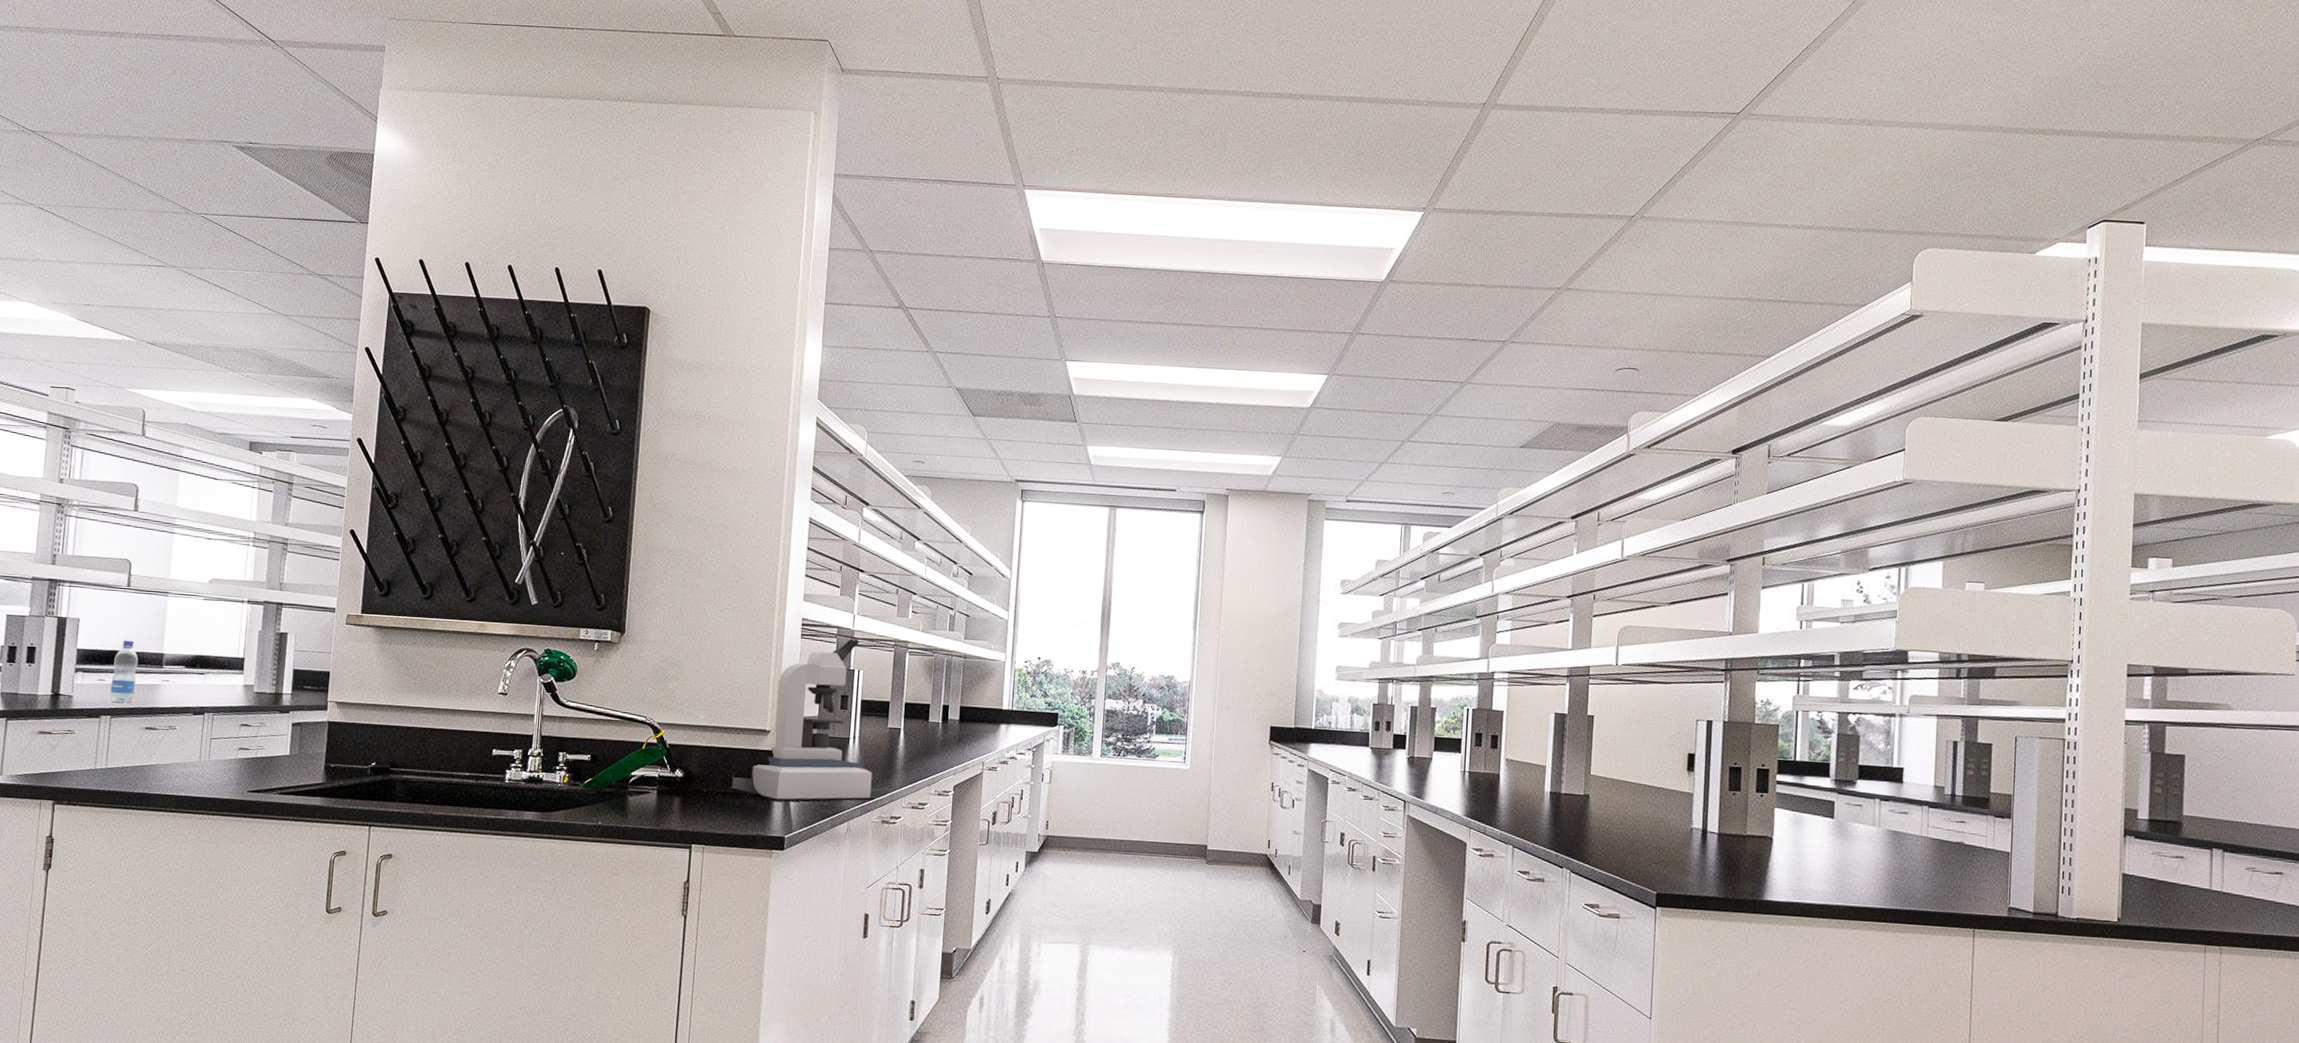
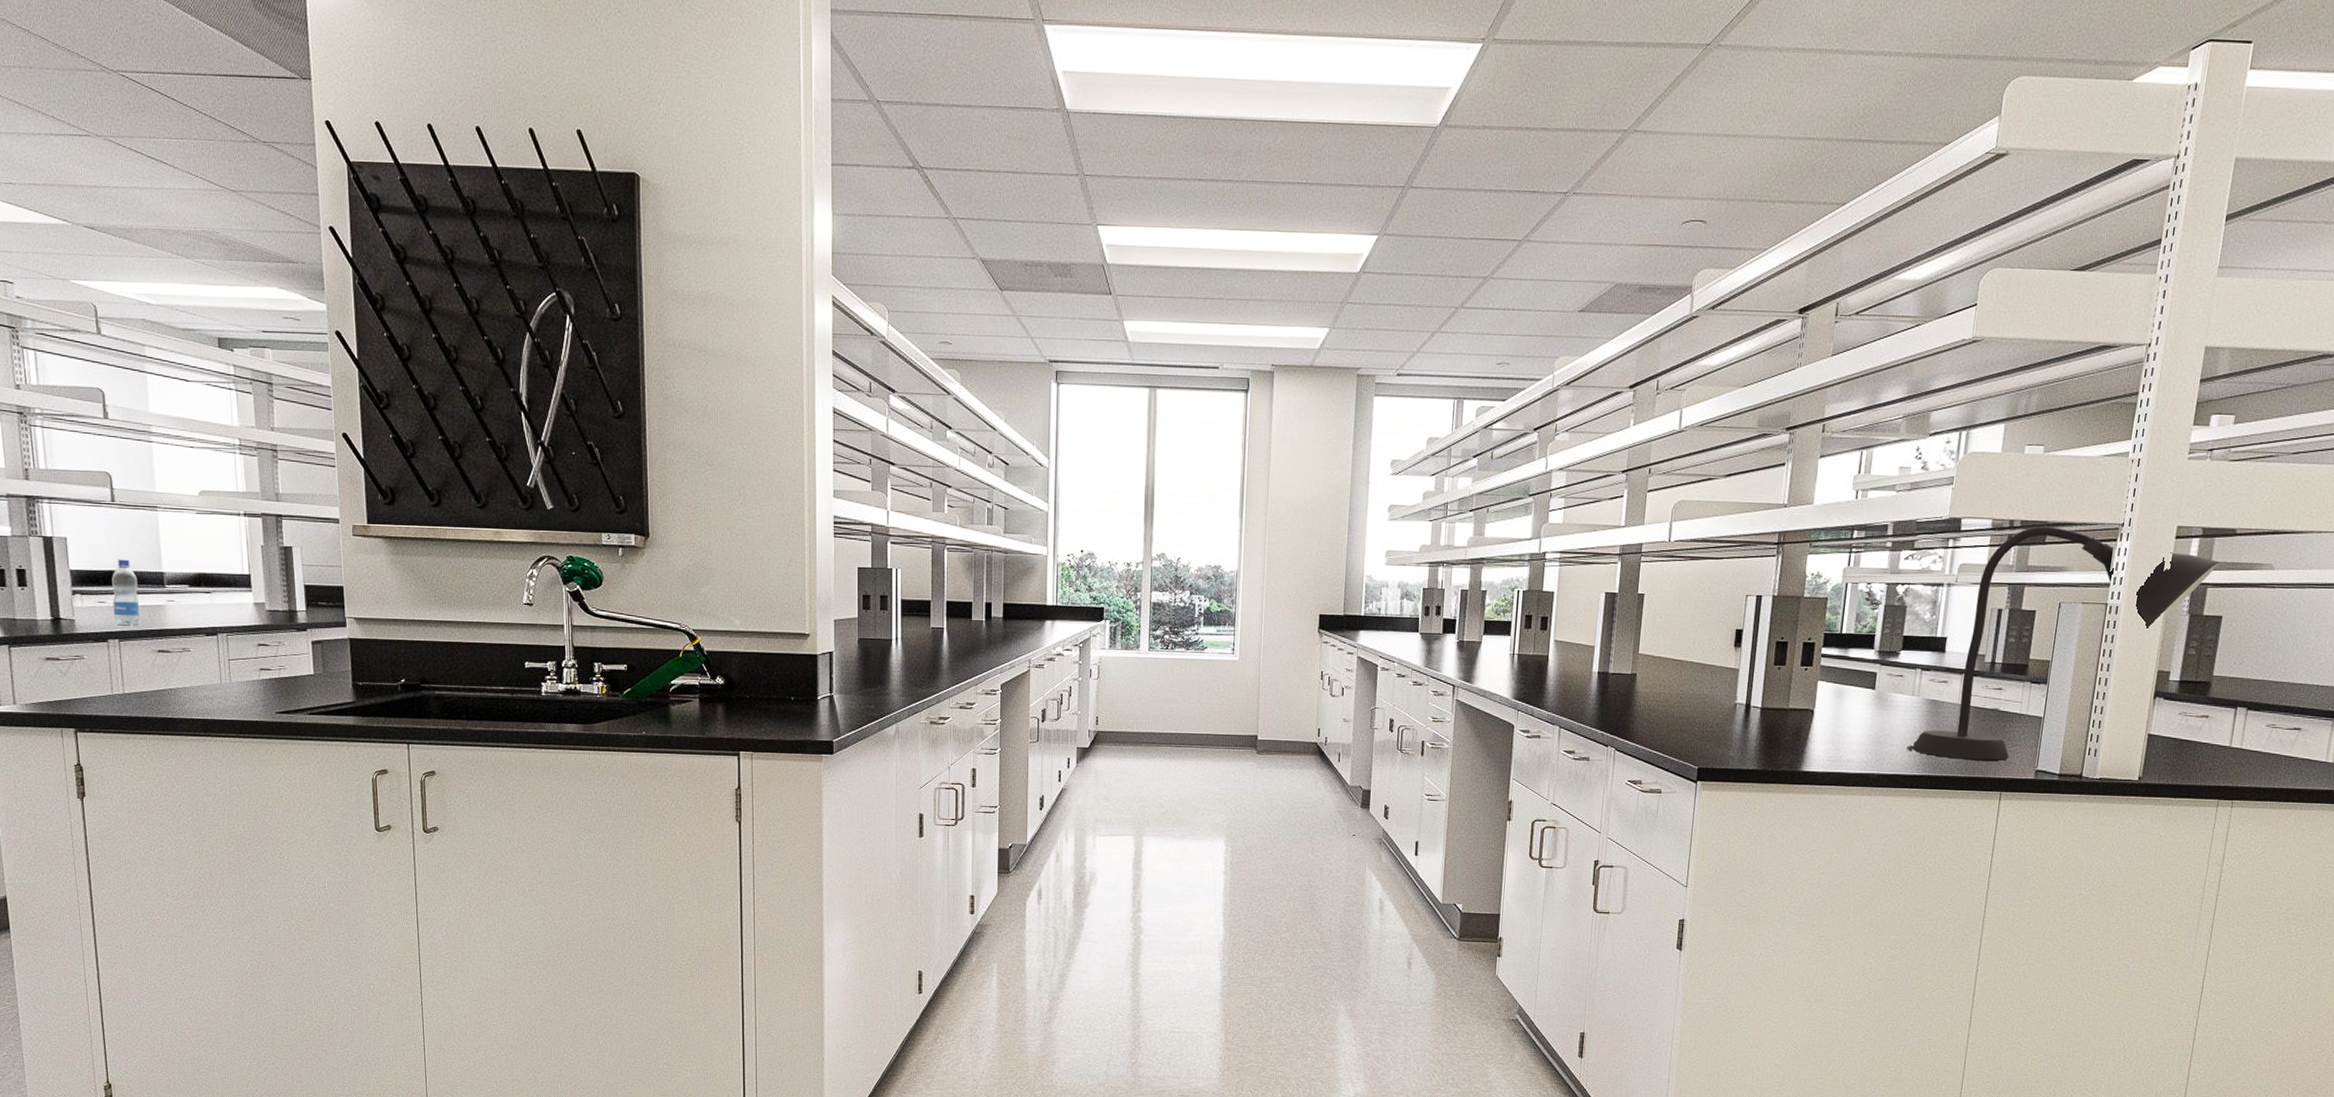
microscope: present [728,638,874,802] -> none [771,536,921,706]
desk lamp: none [1870,660,2175,897] -> present [1906,526,2220,761]

